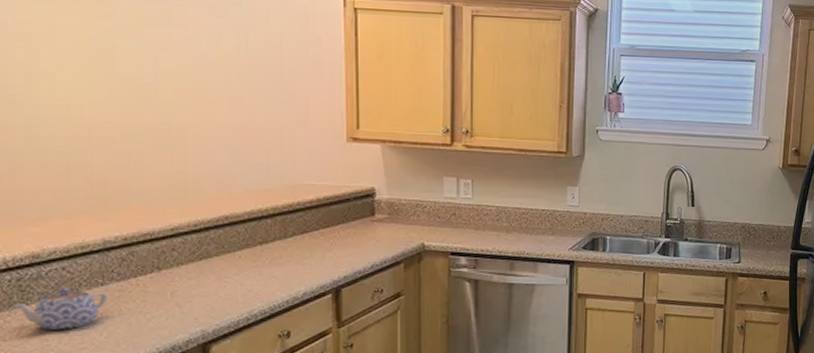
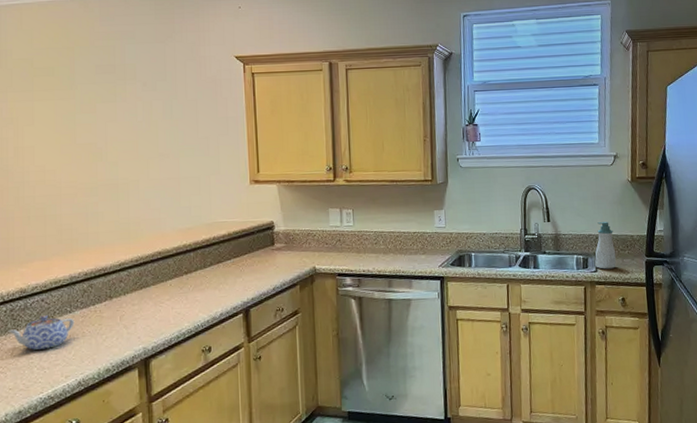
soap bottle: none [739,210,760,261] -> present [595,222,616,270]

